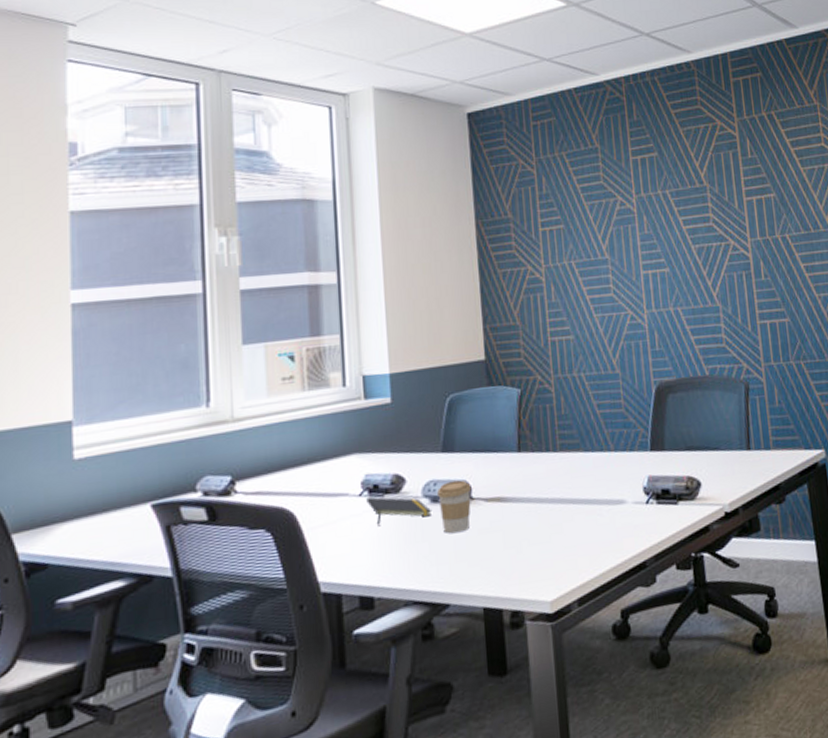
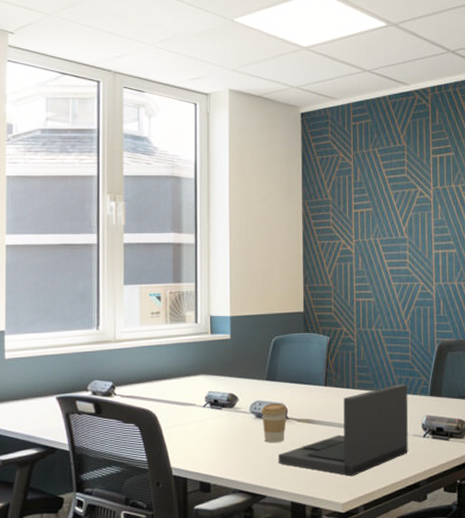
notepad: present [366,496,431,525] -> none [209,408,256,430]
laptop: none [462,439,629,565] -> present [278,384,409,477]

